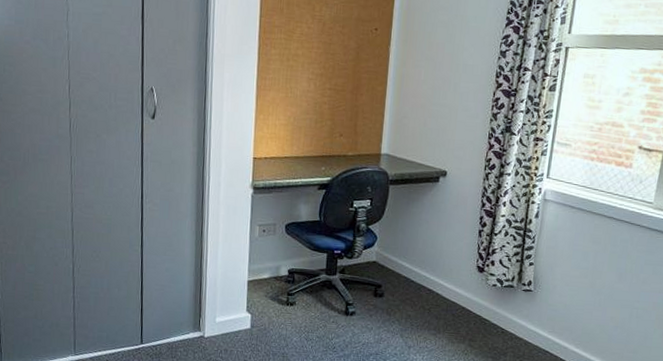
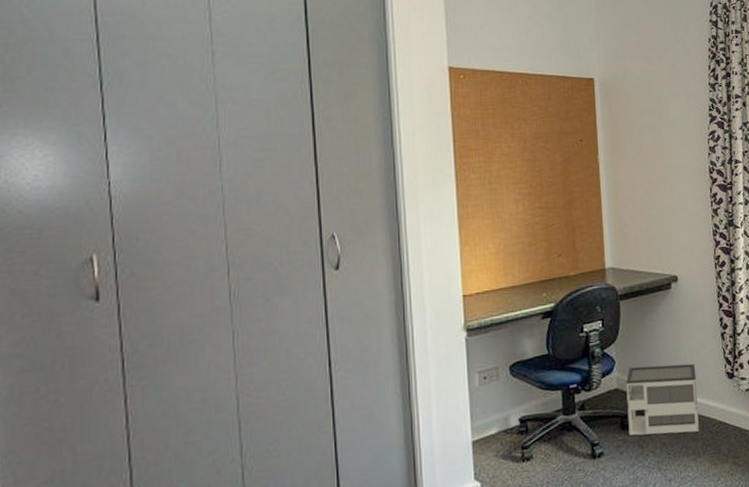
architectural model: none [380,246,450,312] -> present [626,363,699,436]

